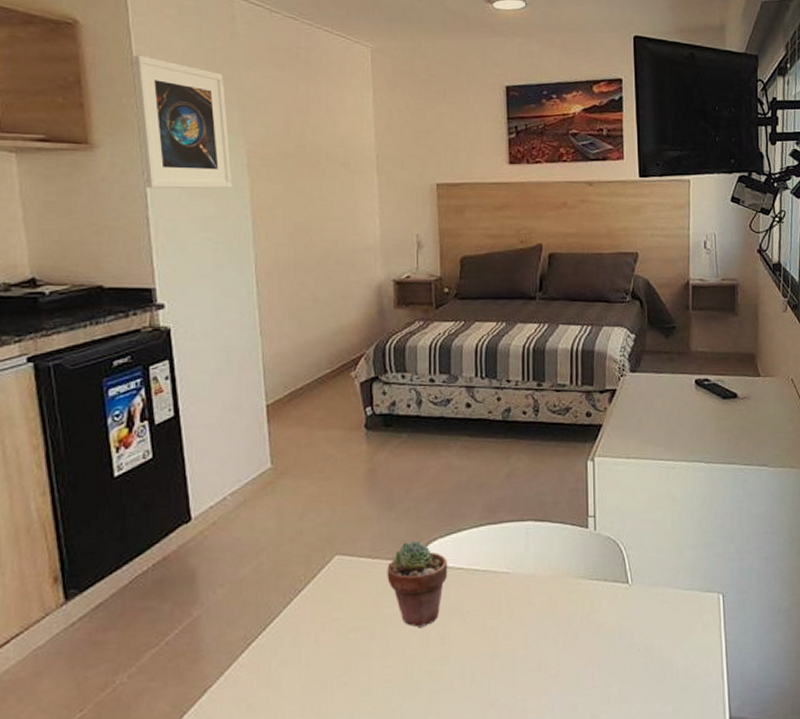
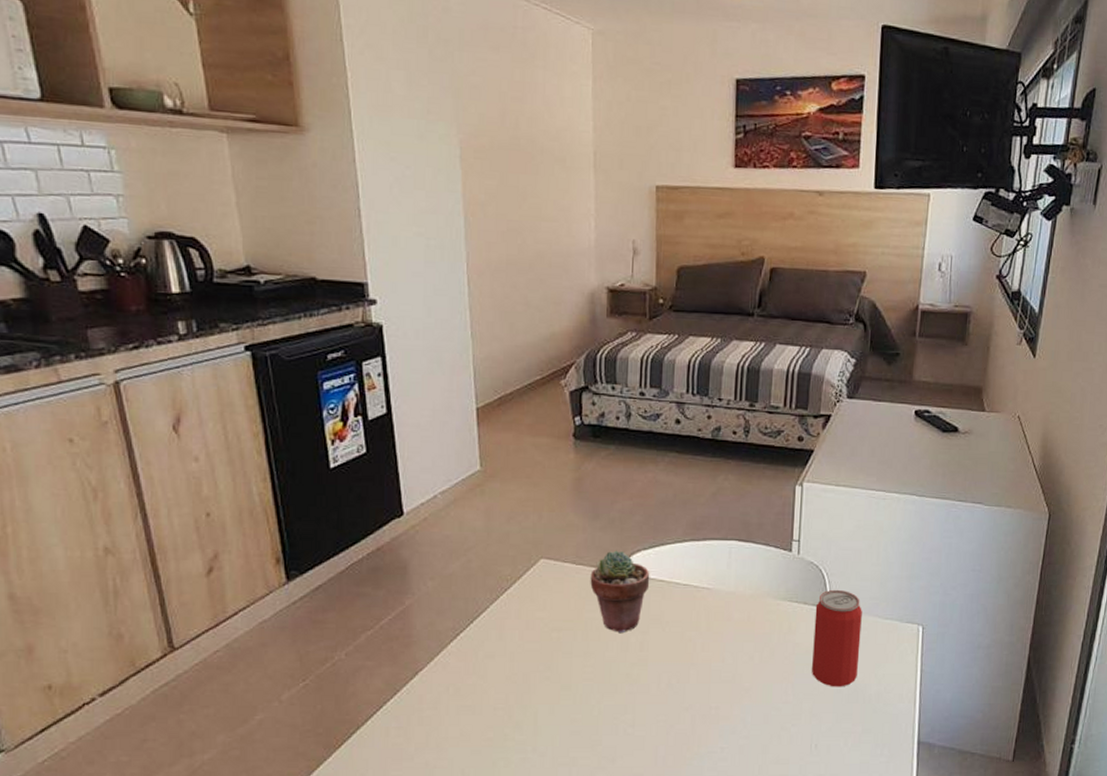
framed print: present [132,55,233,189] -> none [342,29,445,181]
beverage can: none [616,563,664,667] -> present [812,589,862,687]

